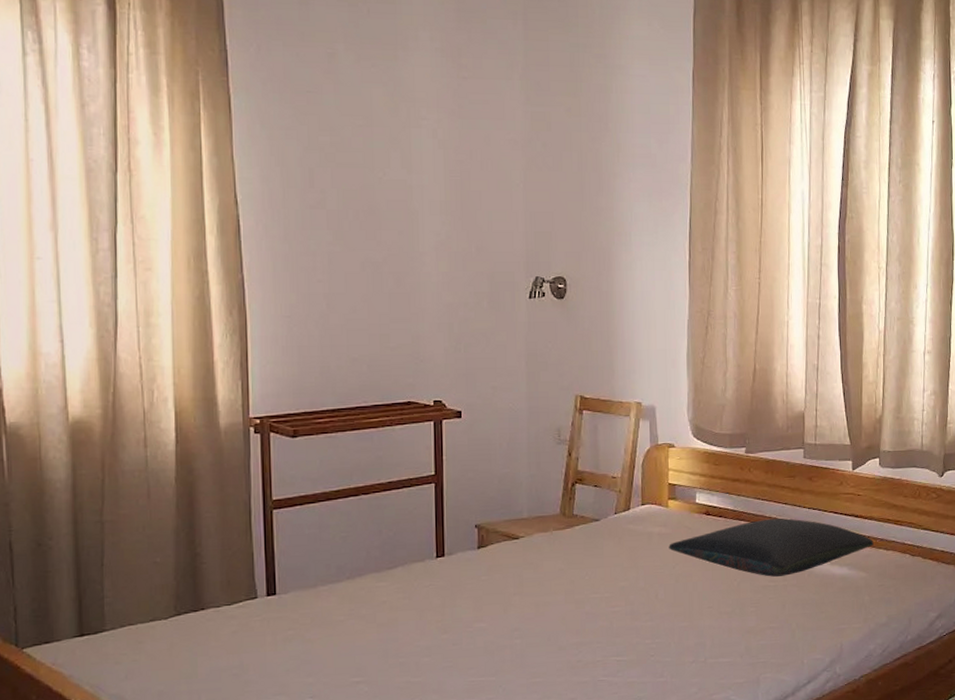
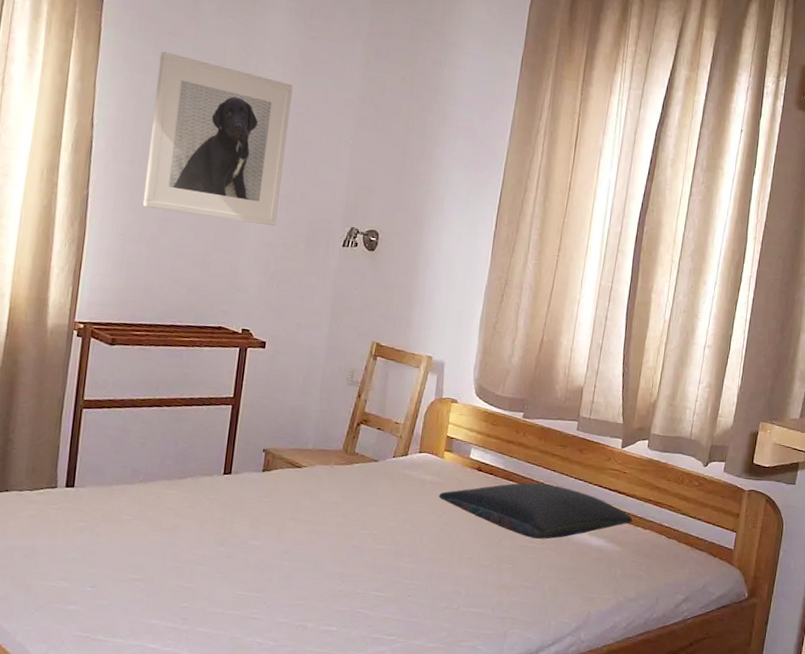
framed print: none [300,112,454,286] -> present [142,51,293,226]

